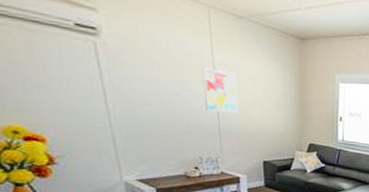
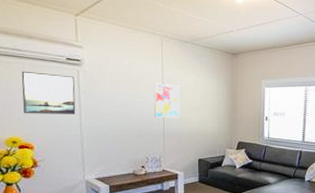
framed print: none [8,35,99,101] -> present [21,71,76,114]

